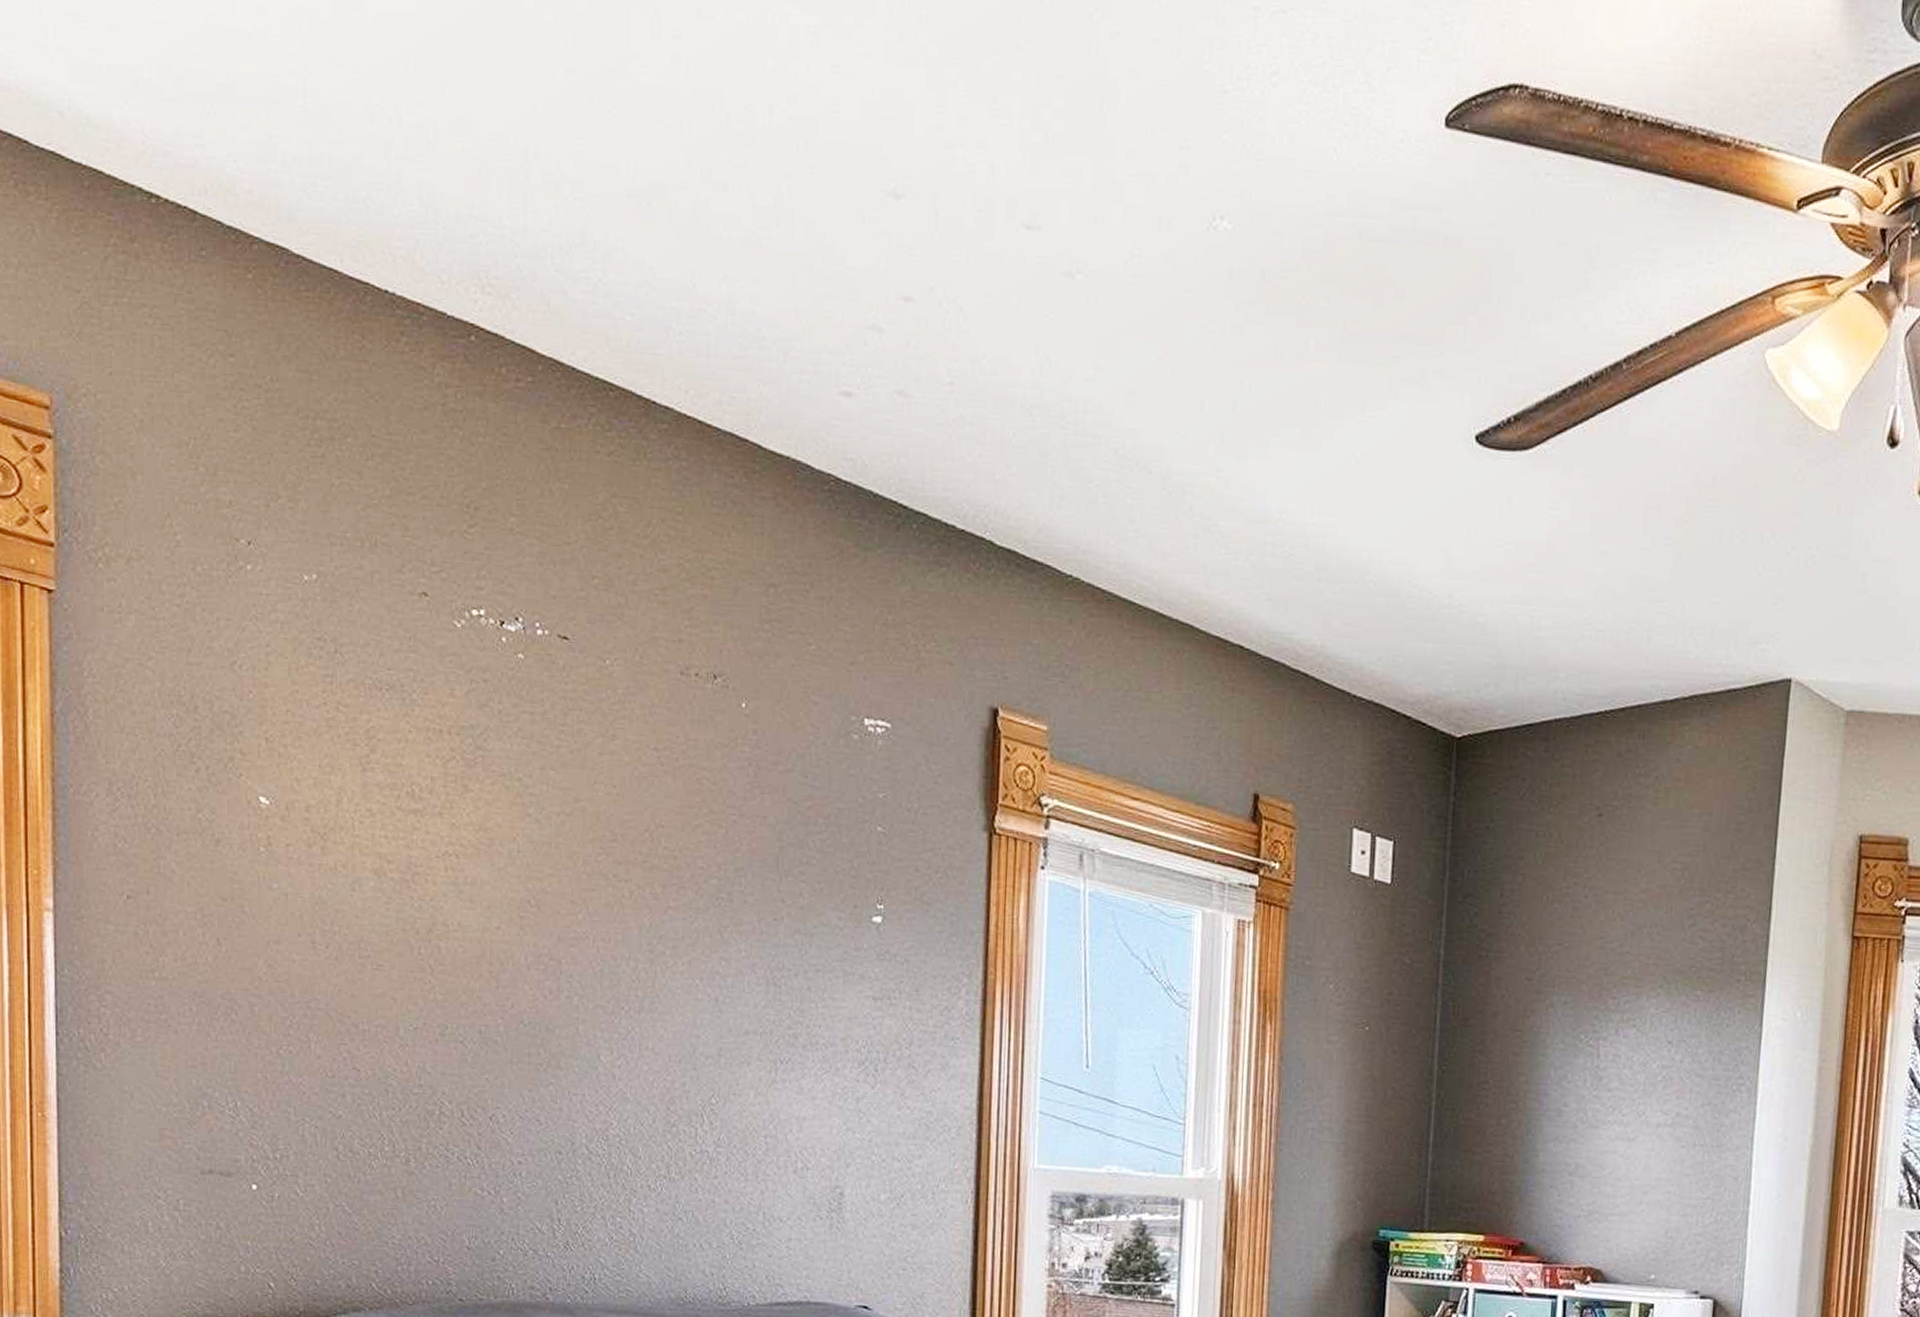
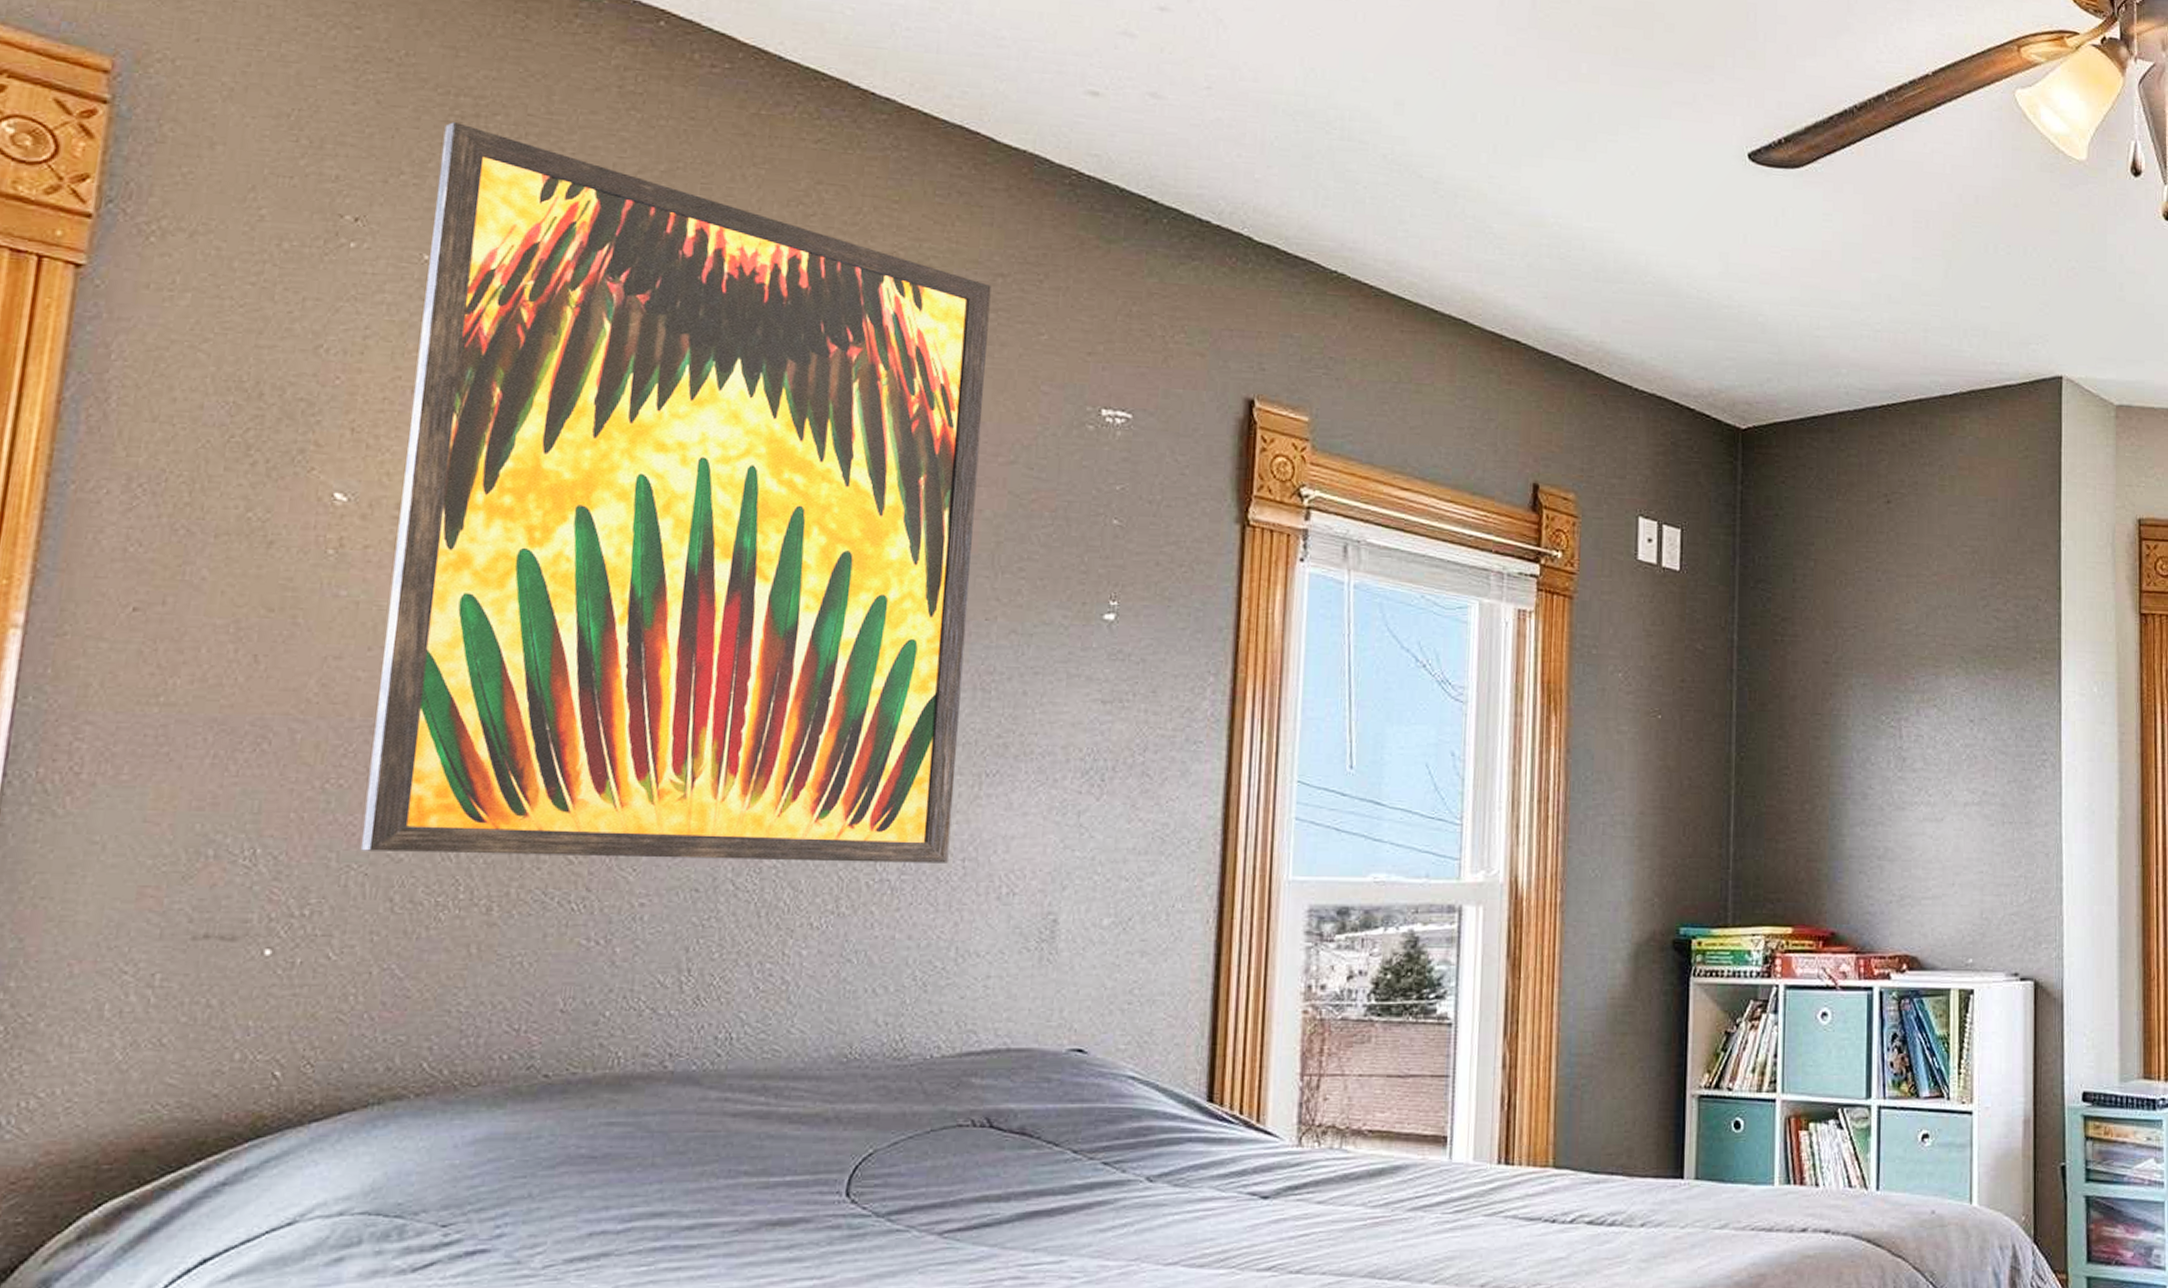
wall art: none [308,445,765,1139] -> present [360,121,992,863]

